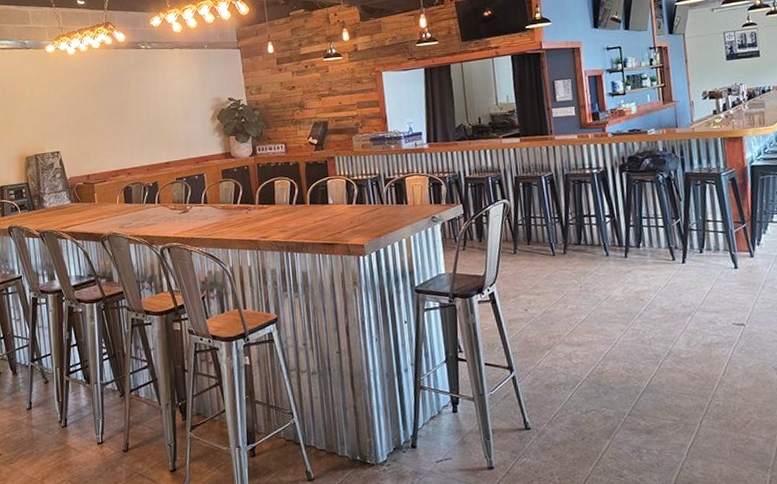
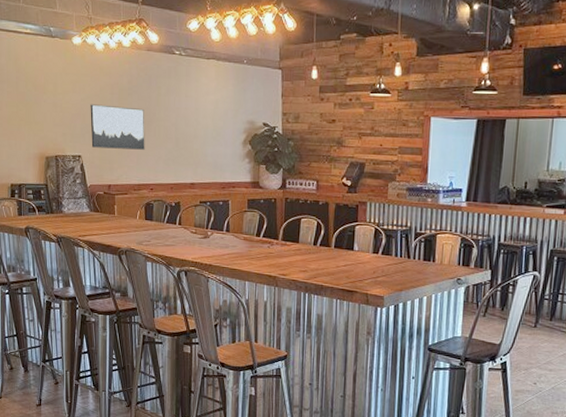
wall art: none [65,100,120,143] -> present [90,104,145,150]

